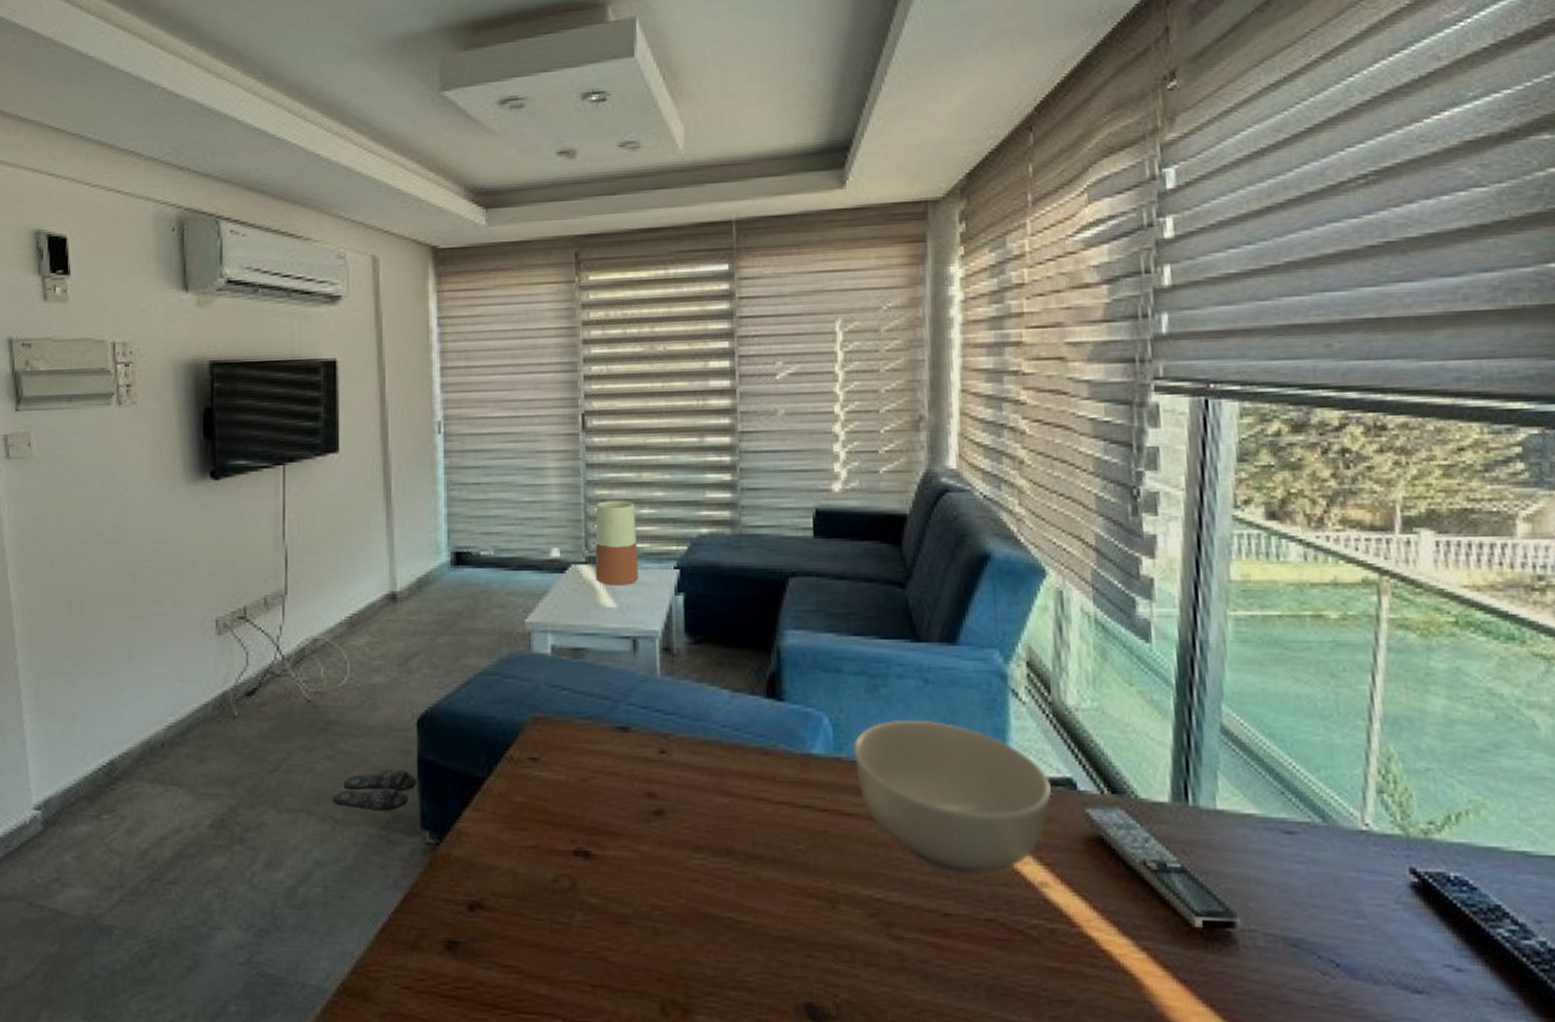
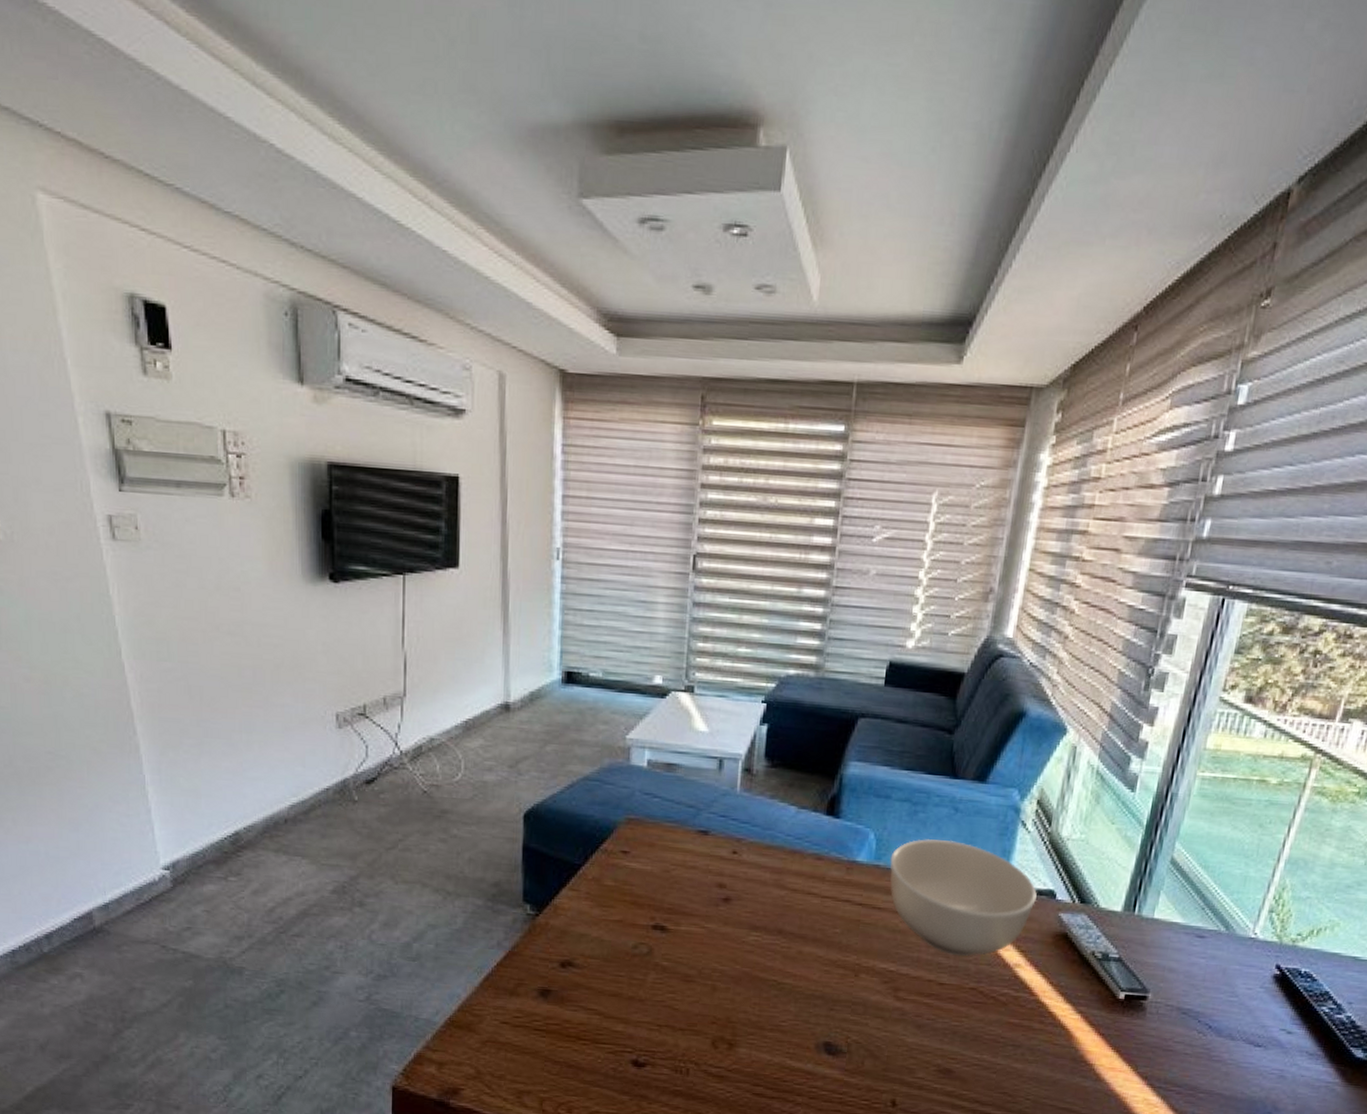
slippers: present [333,768,417,810] -> none [446,852,521,886]
vase: present [595,500,639,587] -> none [691,637,734,714]

